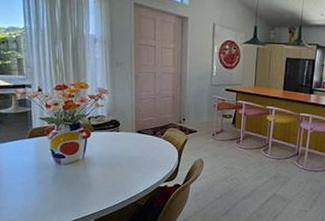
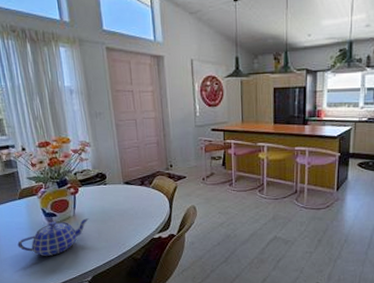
teapot: none [21,162,98,197] -> present [17,218,90,256]

